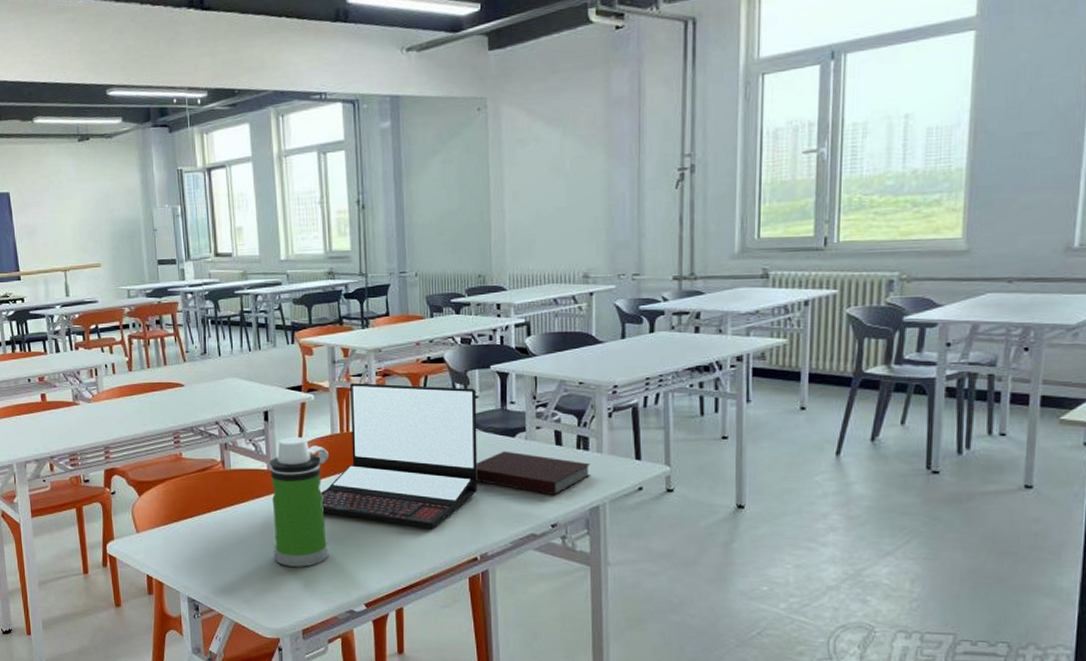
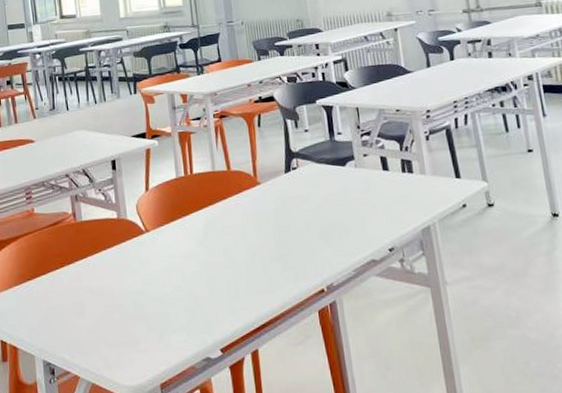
water bottle: present [270,436,329,567] -> none [119,182,182,317]
laptop: present [320,383,478,528] -> none [170,122,317,264]
notebook: present [476,451,591,495] -> none [313,180,418,219]

